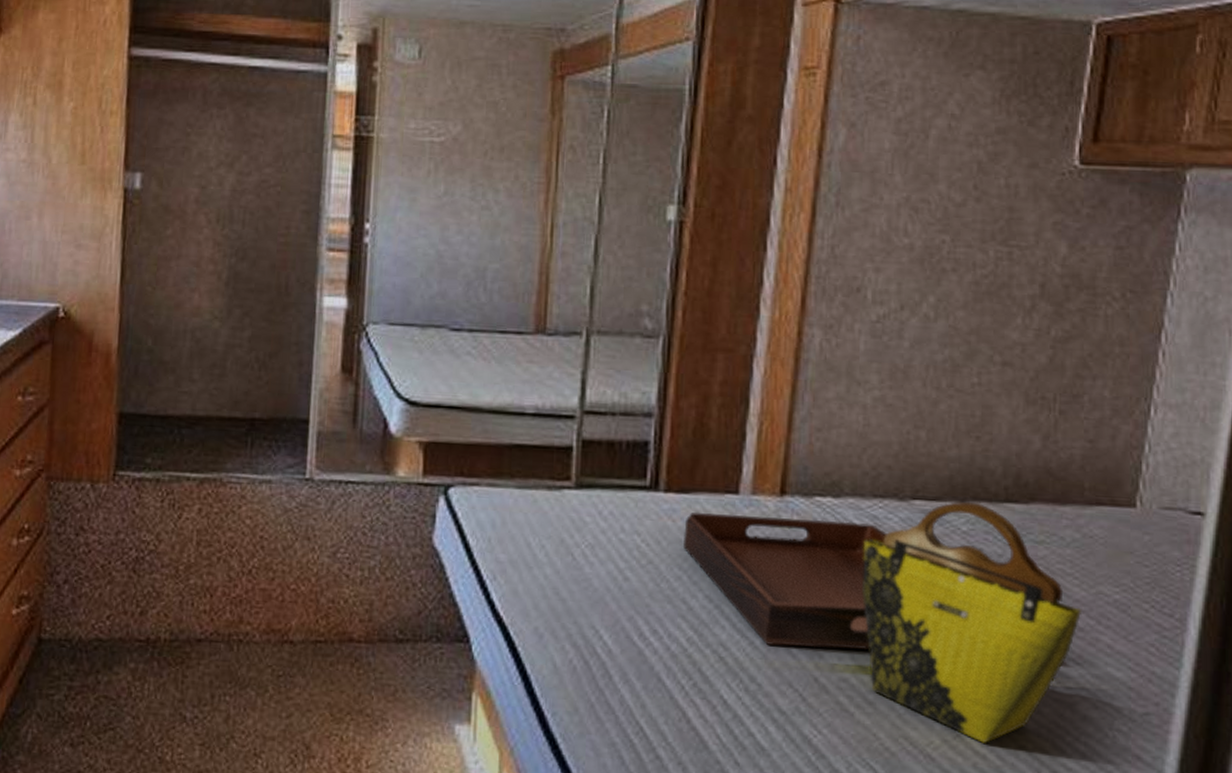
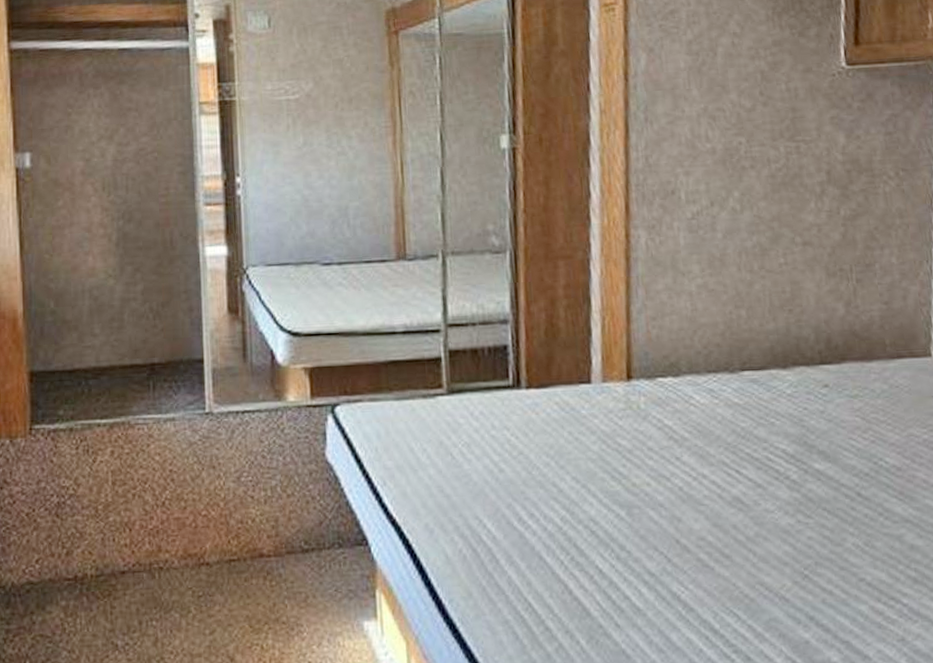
serving tray: present [684,512,887,651] -> none [547,397,724,515]
tote bag: present [862,501,1083,743] -> none [705,367,898,580]

